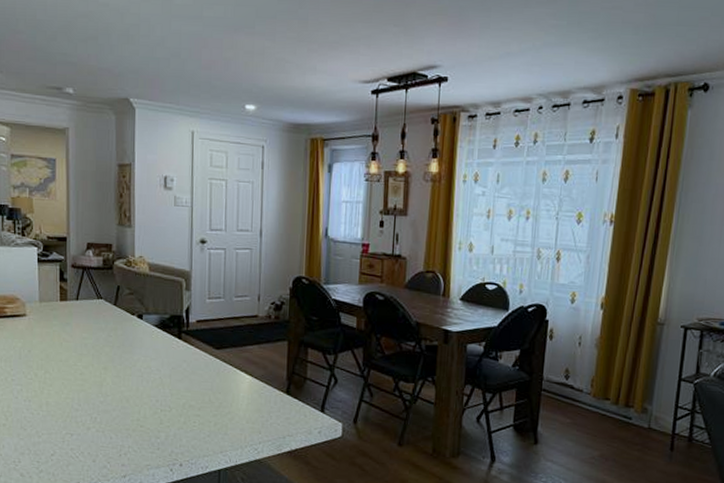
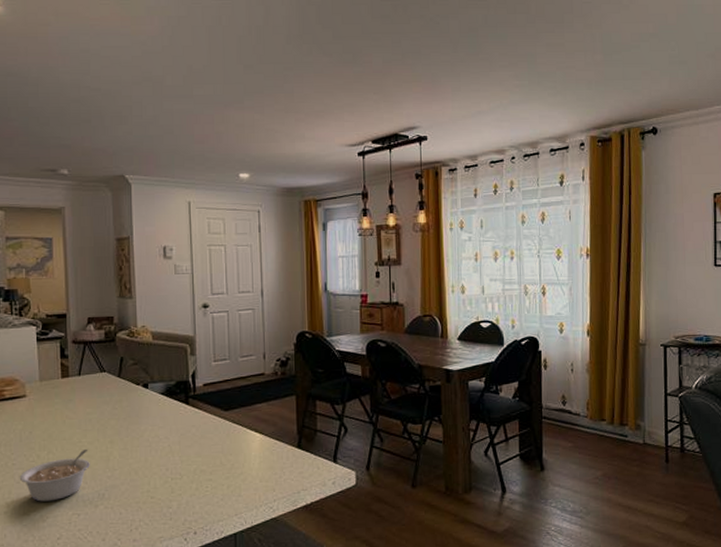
legume: none [18,372,84,419] -> present [19,448,90,502]

